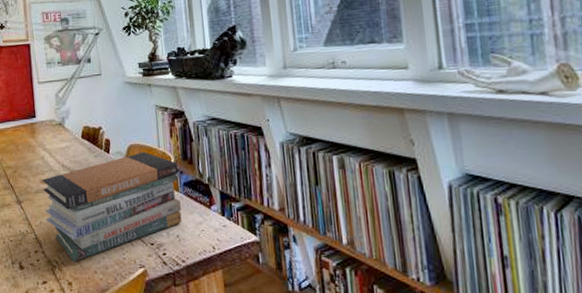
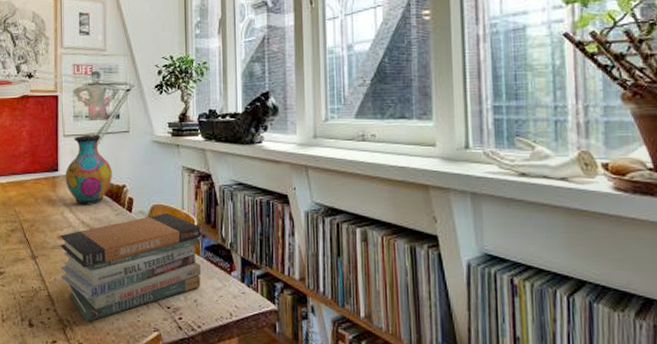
vase: none [42,79,88,149] -> present [65,134,112,205]

